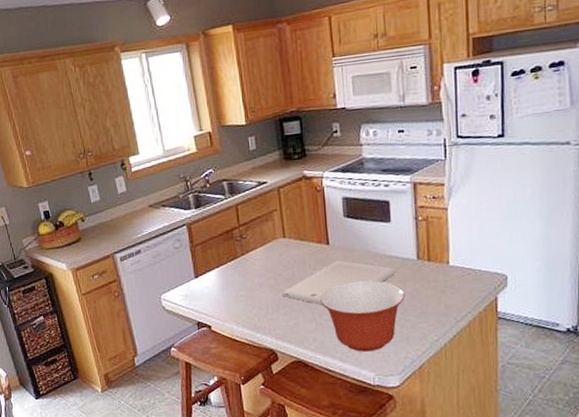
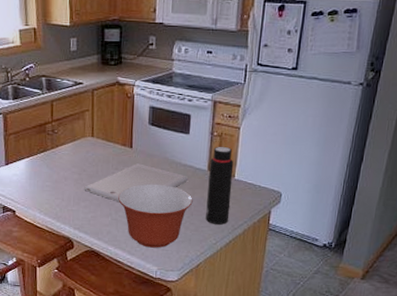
water bottle: none [418,230,450,319] -> present [205,146,234,225]

